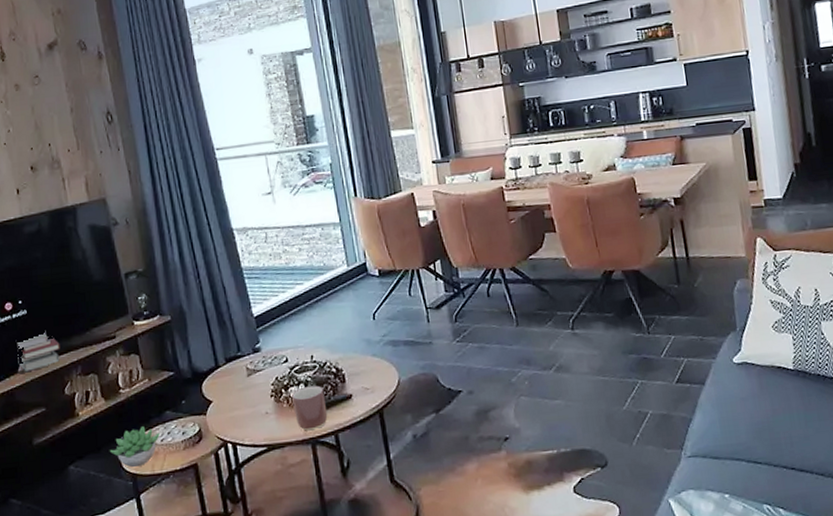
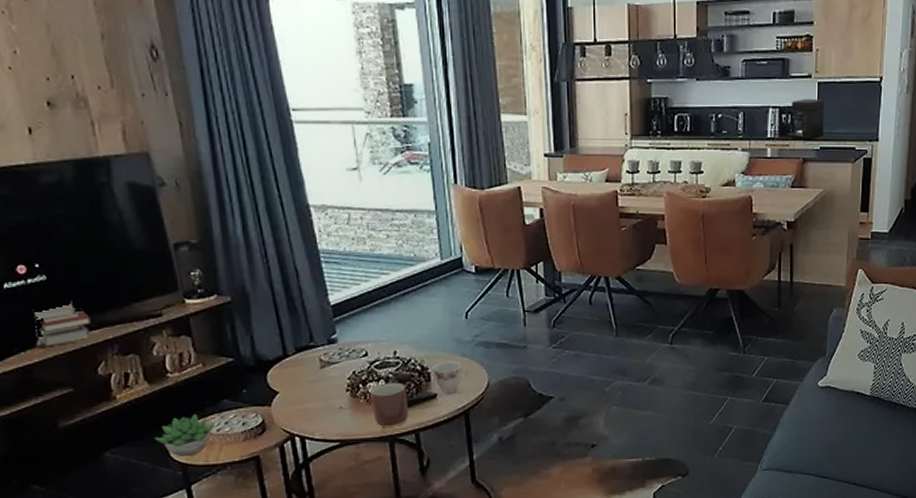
teacup: none [346,361,379,394] -> present [432,361,468,394]
coffee maker: none [660,79,698,119] -> present [788,98,824,139]

